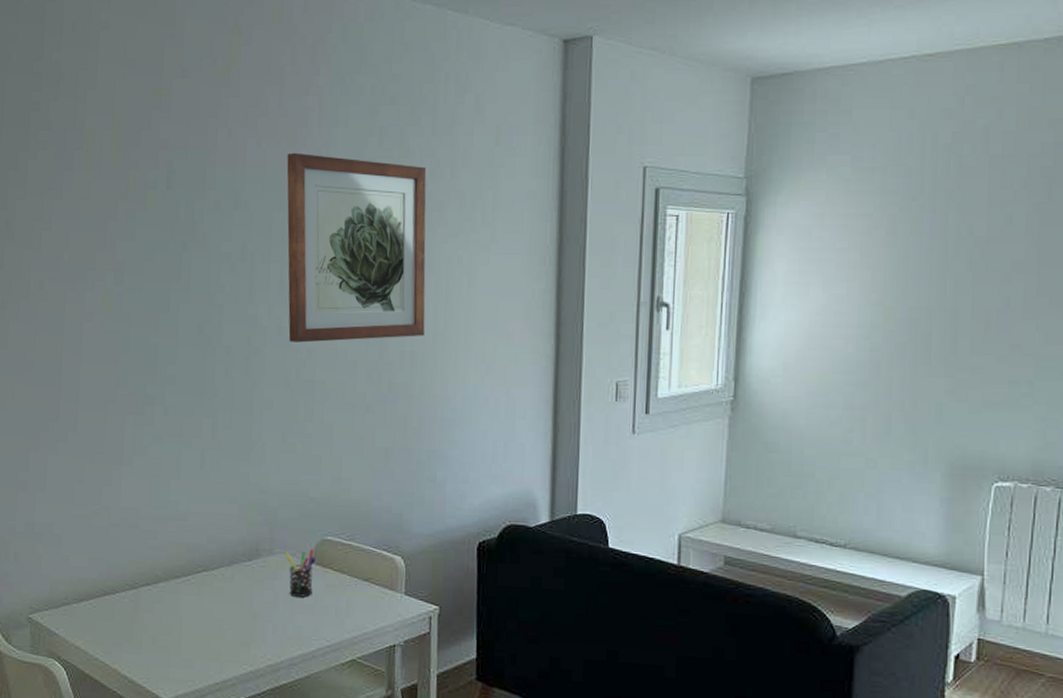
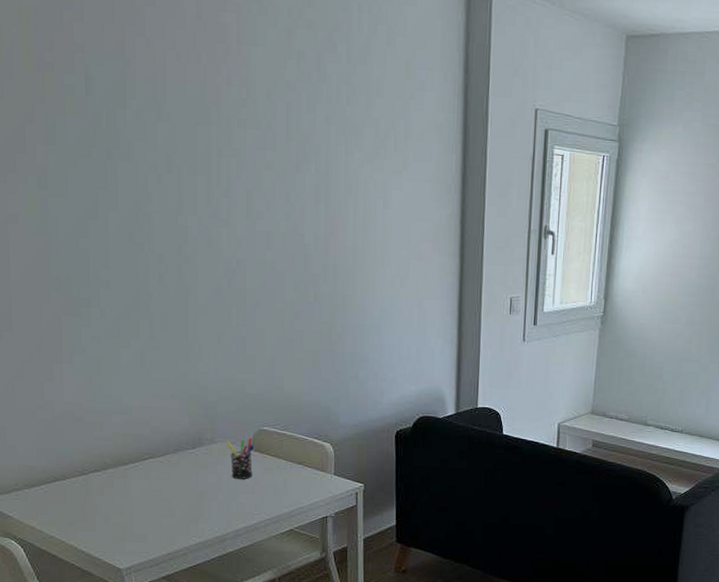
wall art: present [287,152,427,343] -> none [208,68,346,254]

